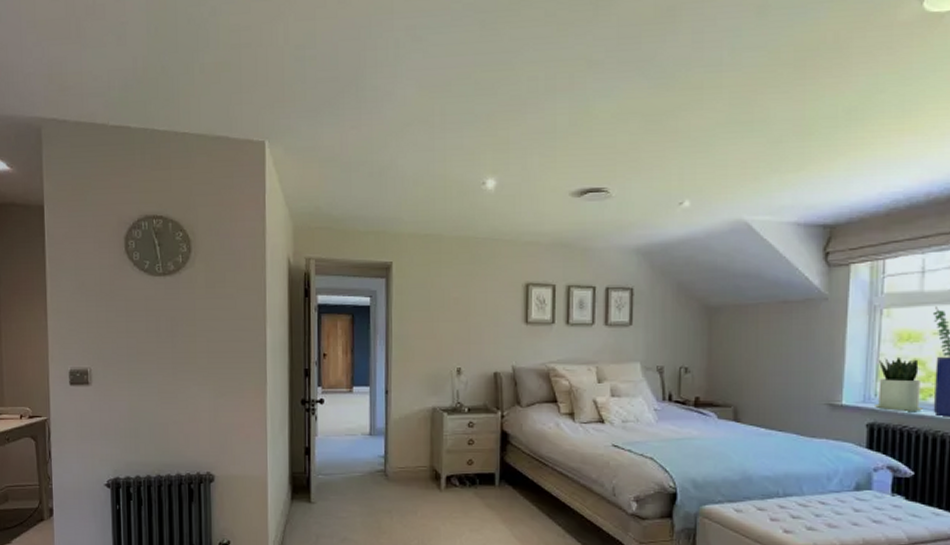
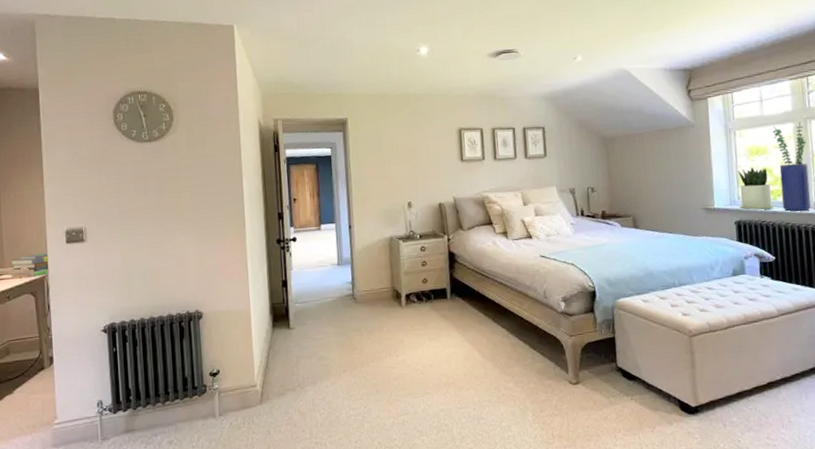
books: none [11,394,52,420] -> present [11,253,51,279]

